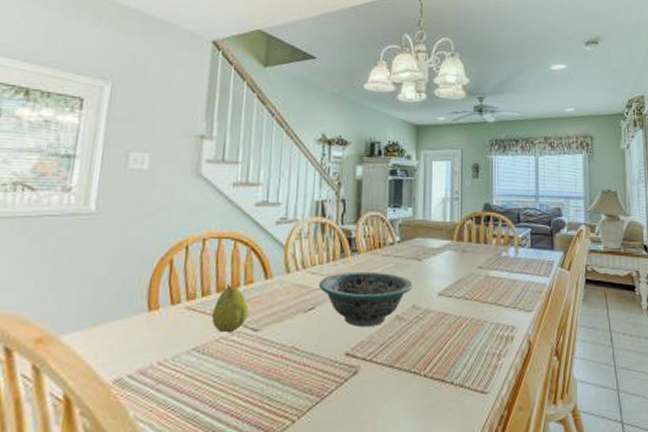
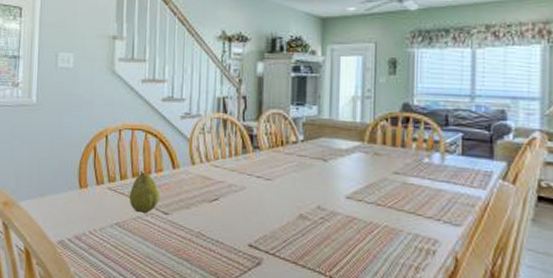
decorative bowl: present [318,271,413,328] -> none [221,167,318,223]

